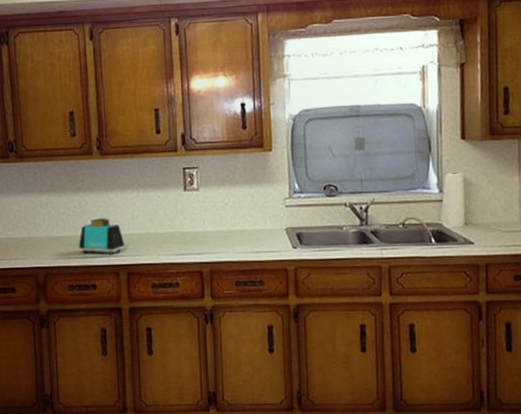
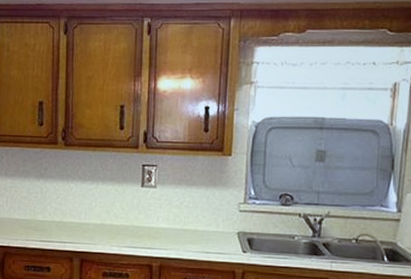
toaster: present [78,218,125,255] -> none [37,205,81,242]

